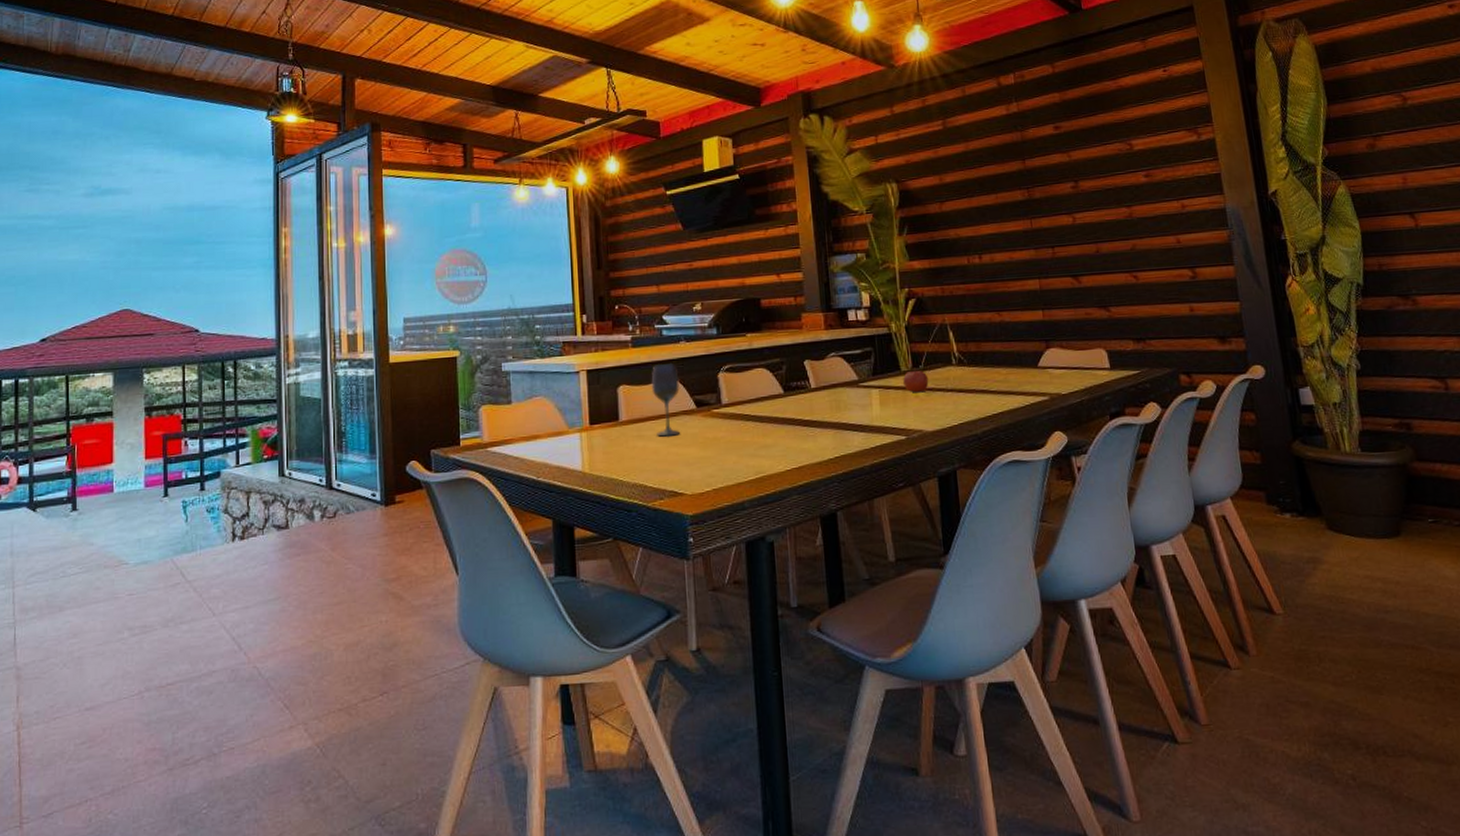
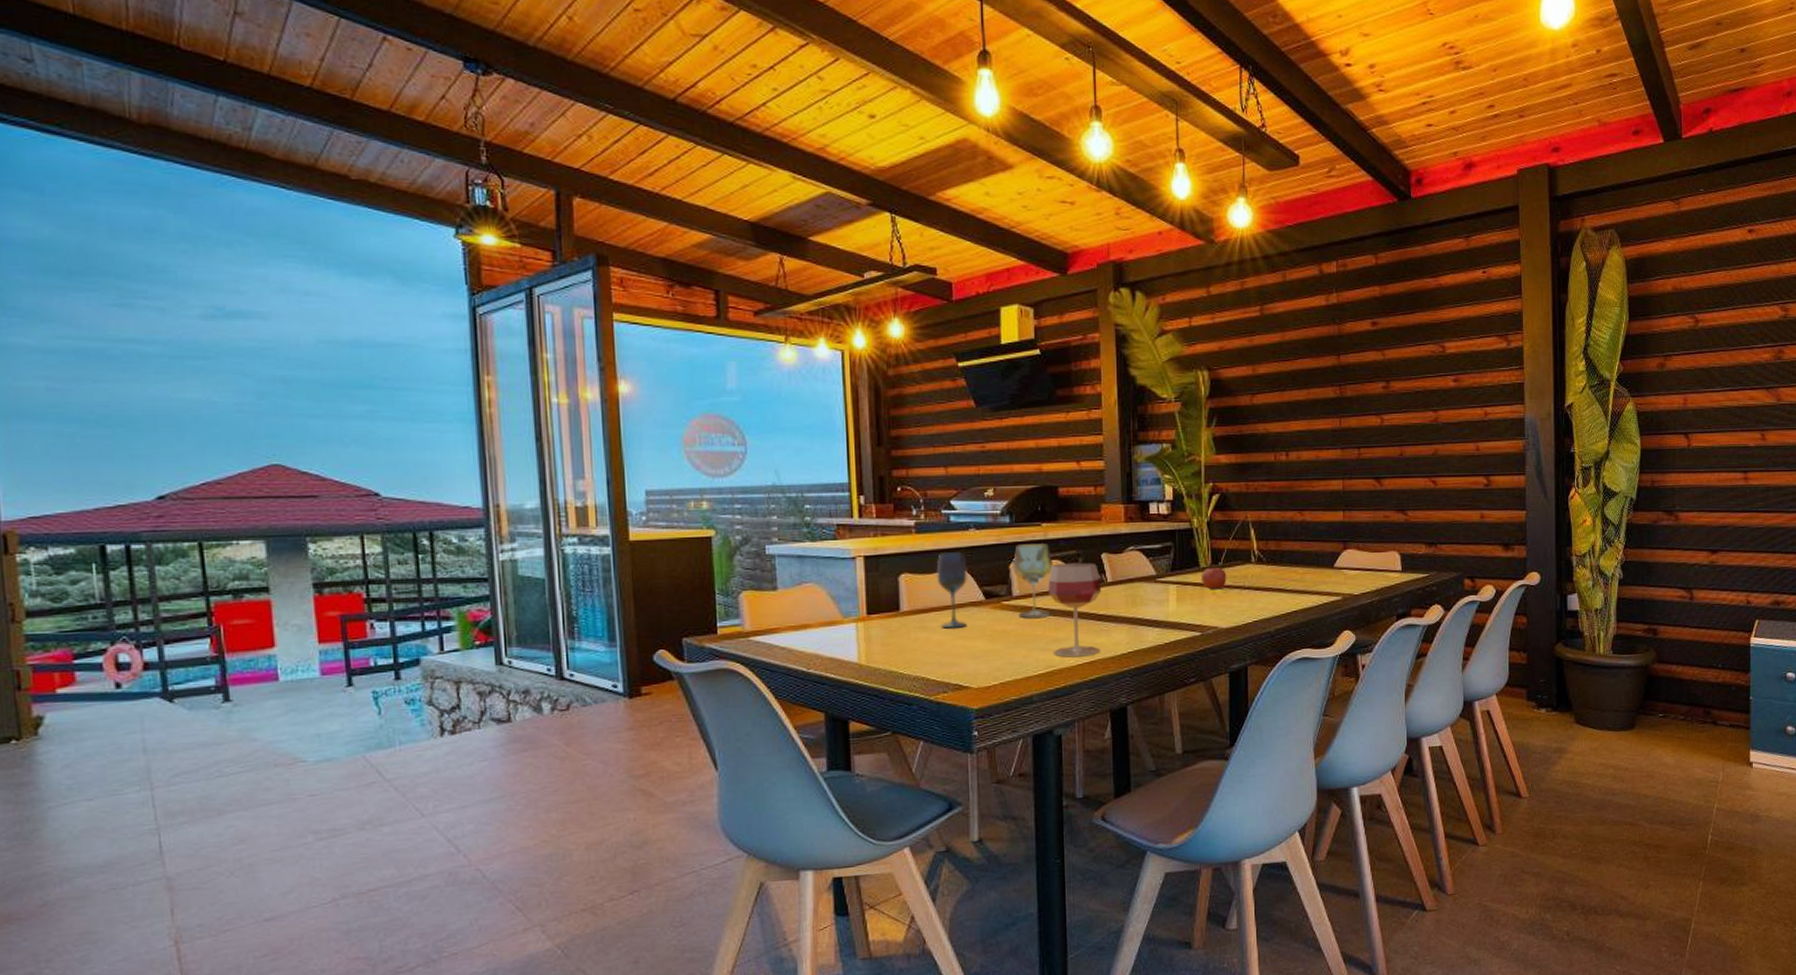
wine glass: none [720,353,759,425] -> present [1012,543,1054,618]
wineglass: none [755,369,808,464] -> present [1048,562,1102,658]

